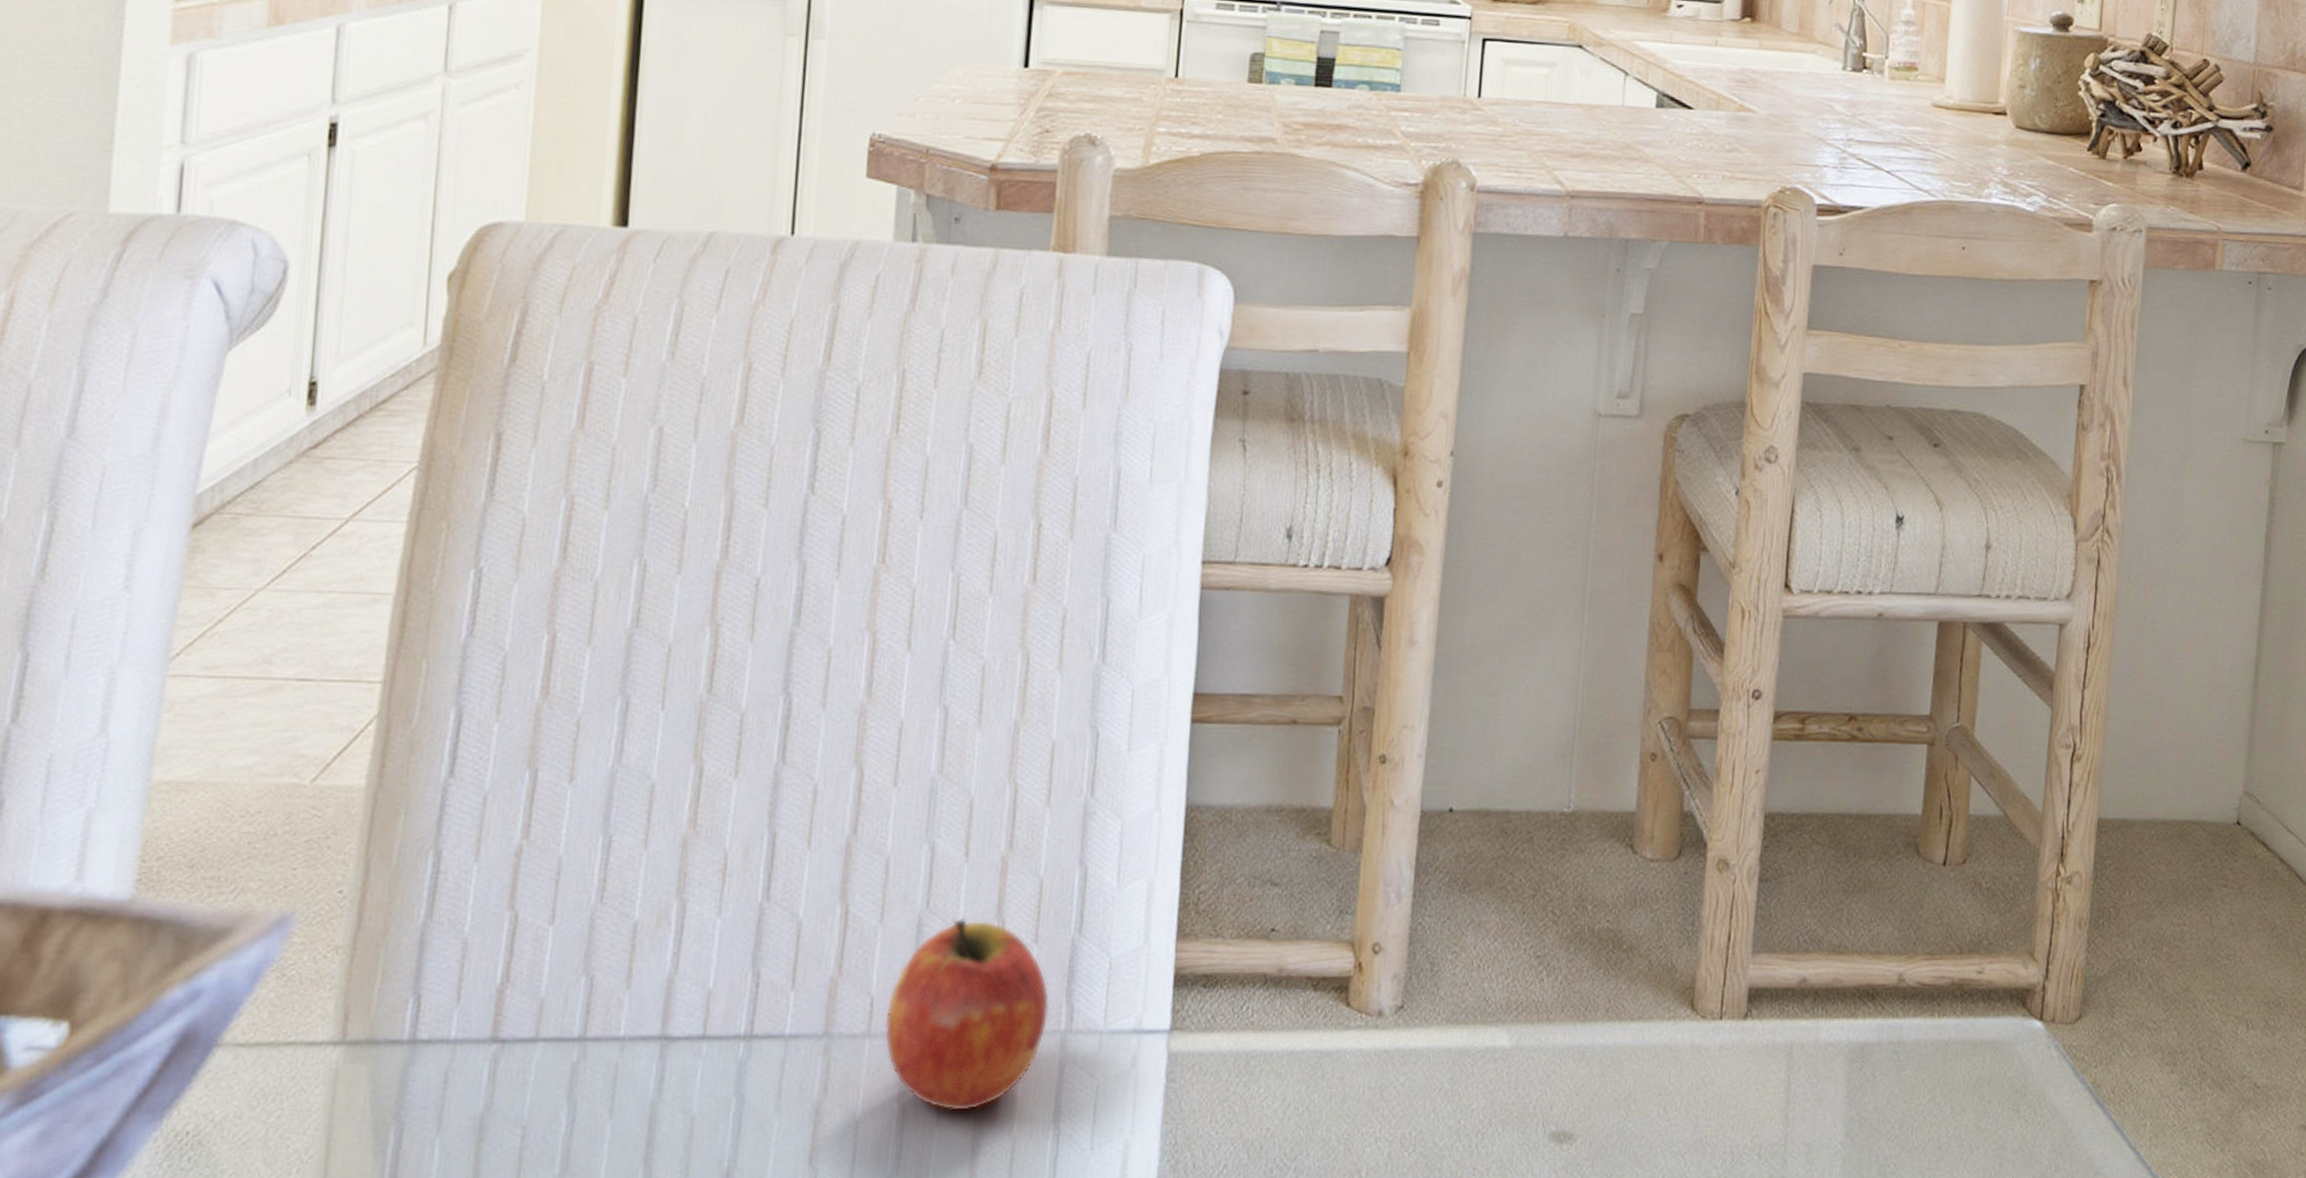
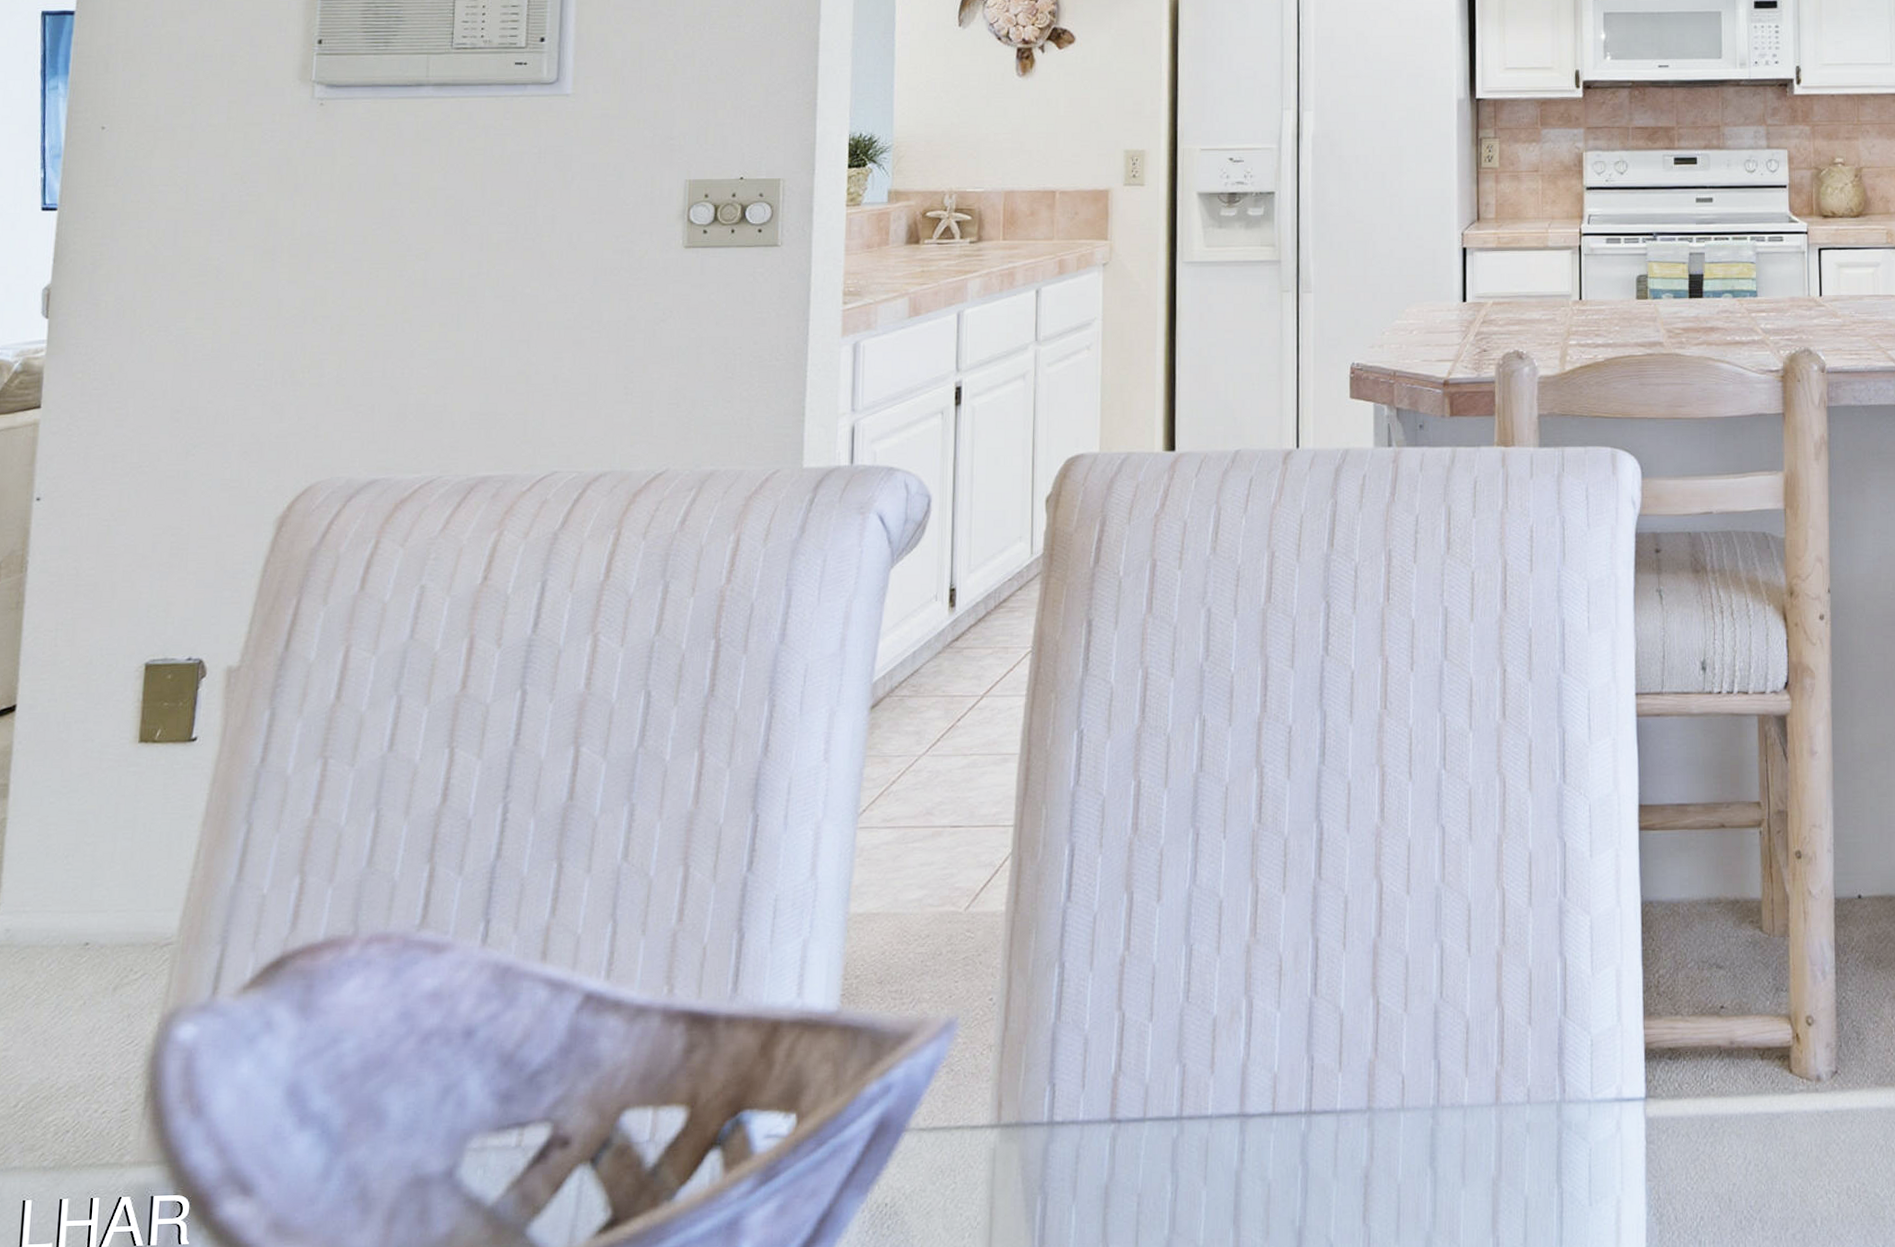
apple: present [884,919,1050,1111] -> none [1415,1006,1546,1173]

